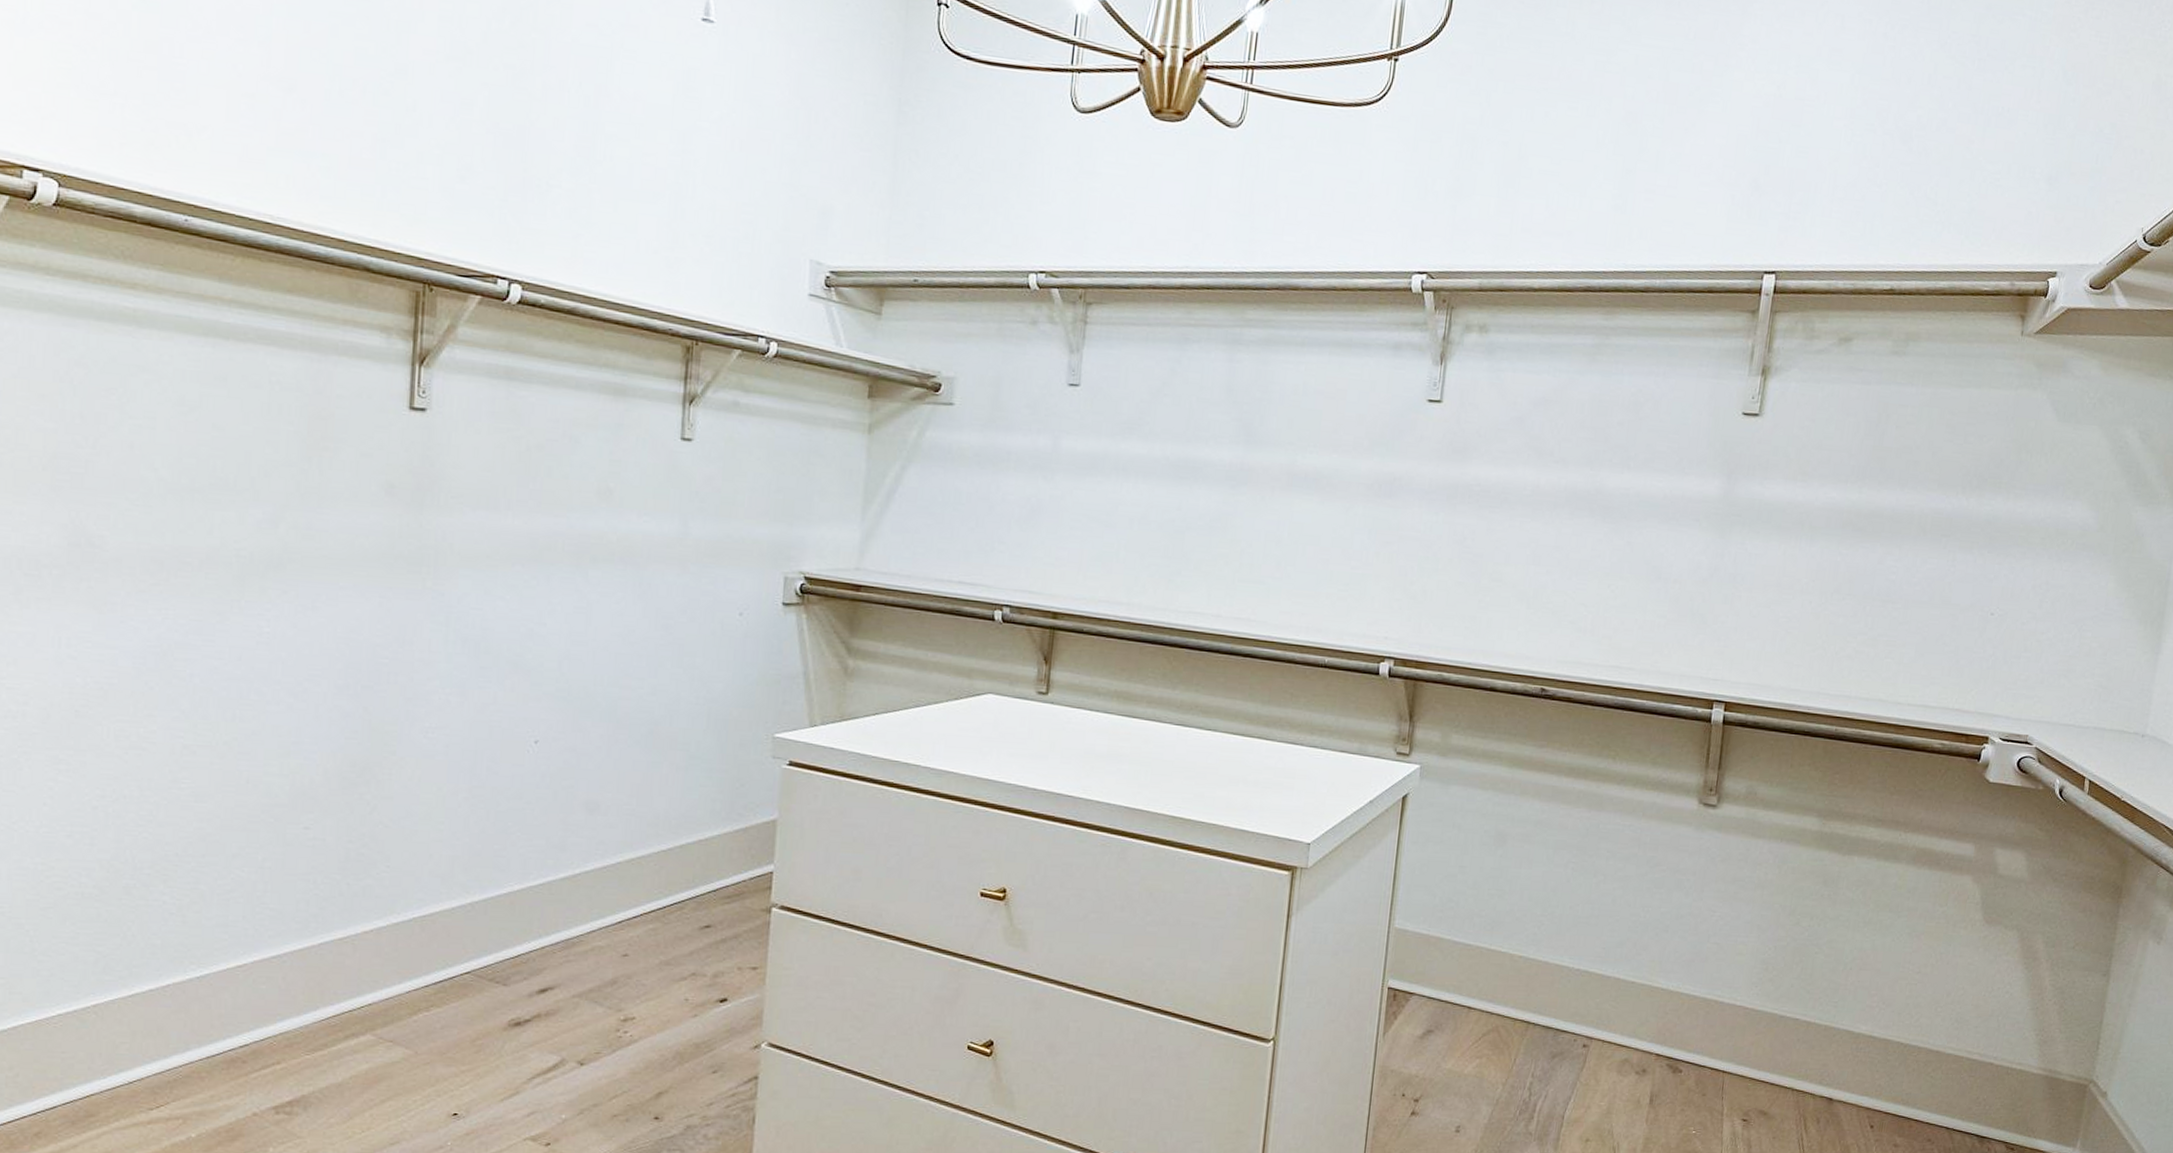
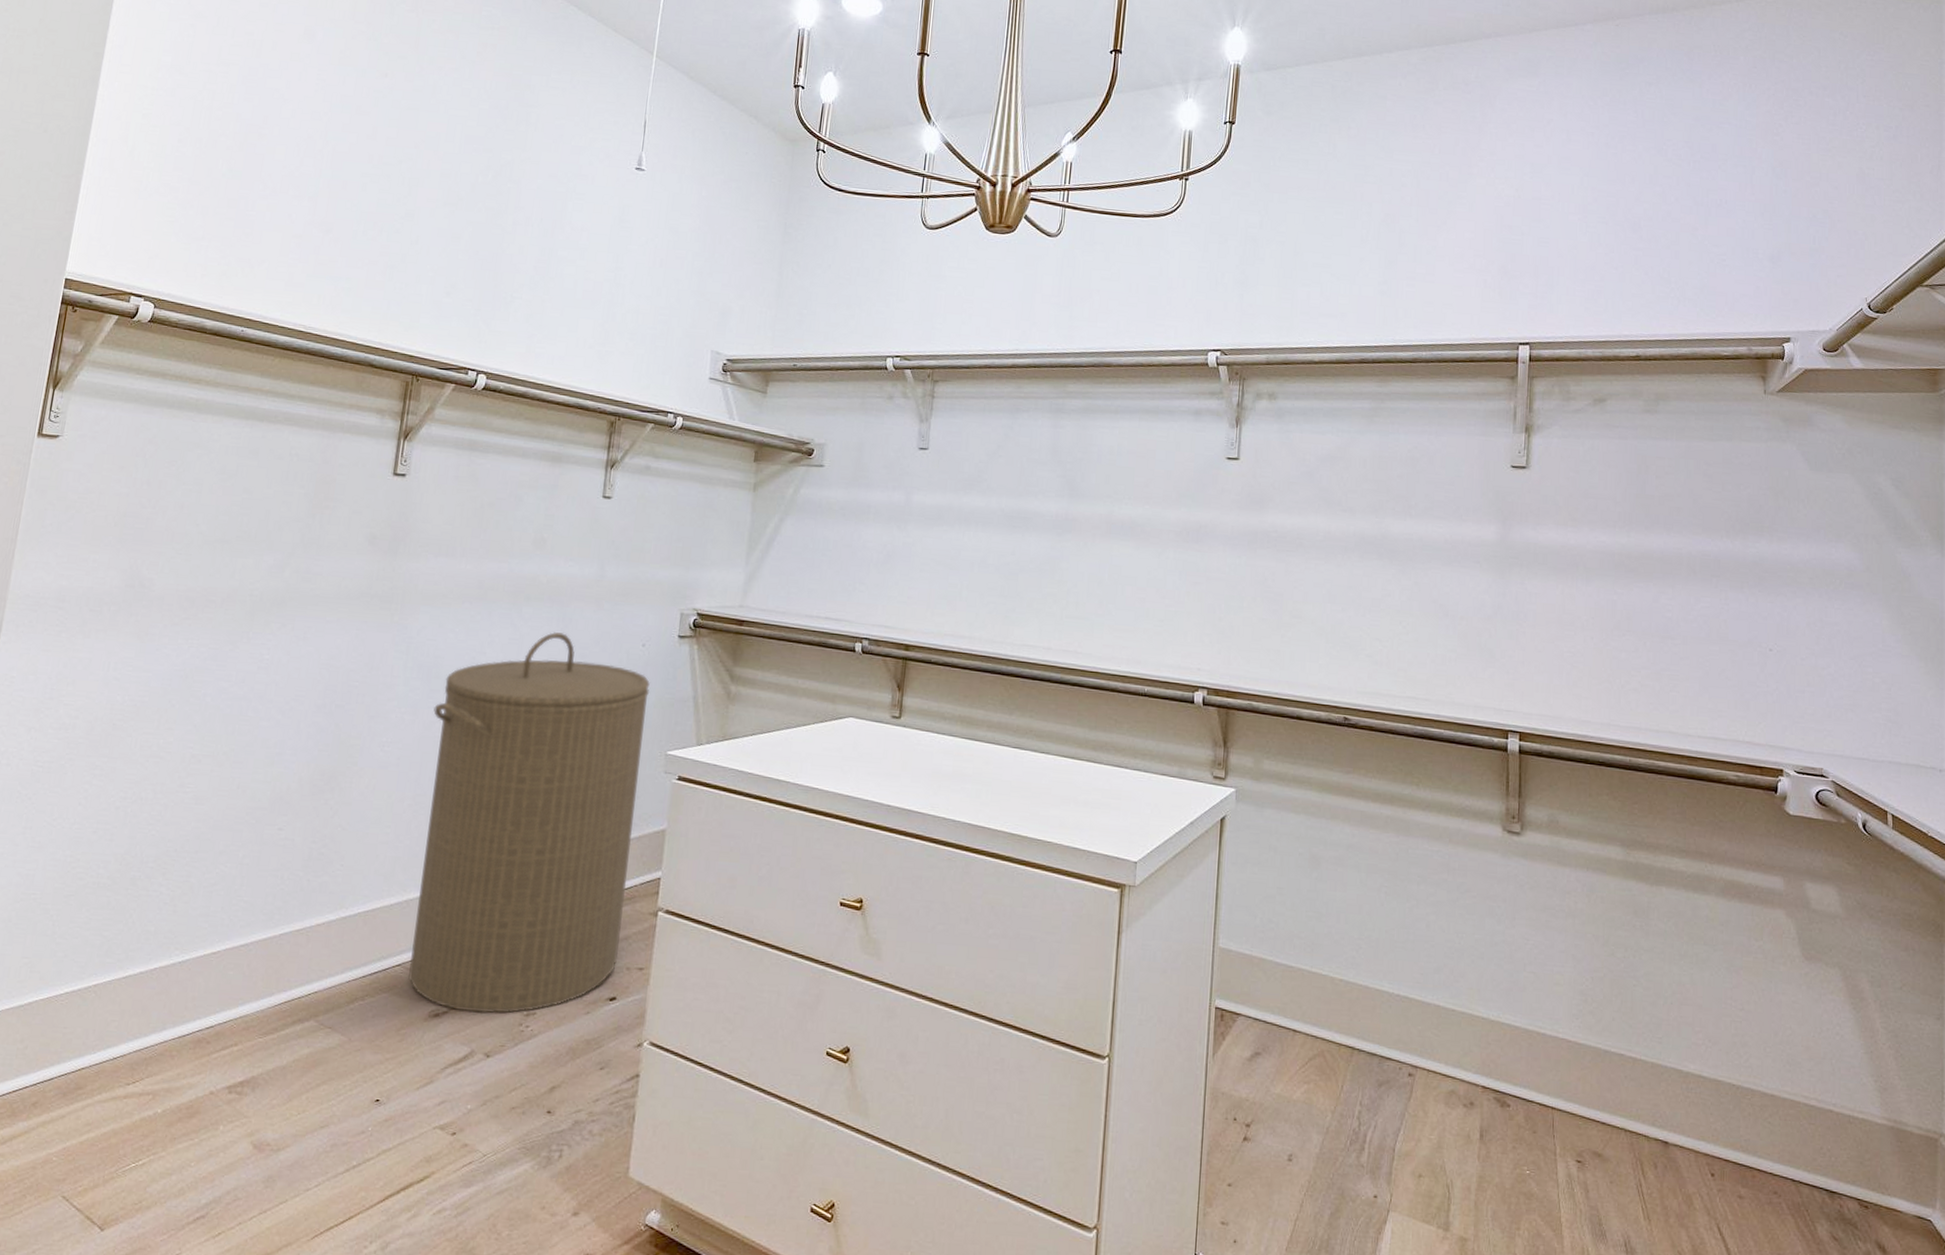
laundry hamper: none [479,599,751,1020] -> present [407,632,650,1014]

